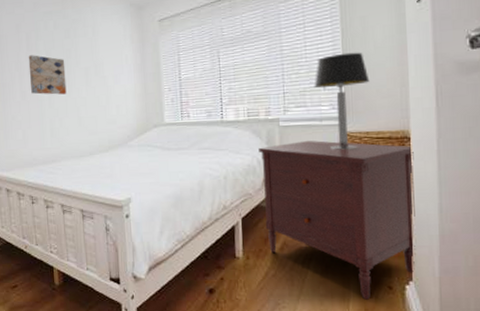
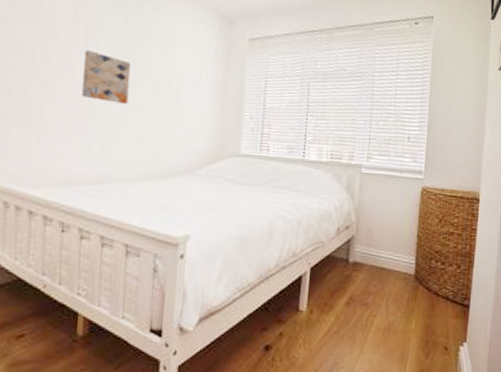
dresser: present [258,140,416,300] -> none [334,191,481,361]
table lamp: present [314,52,370,150] -> none [399,107,451,205]

